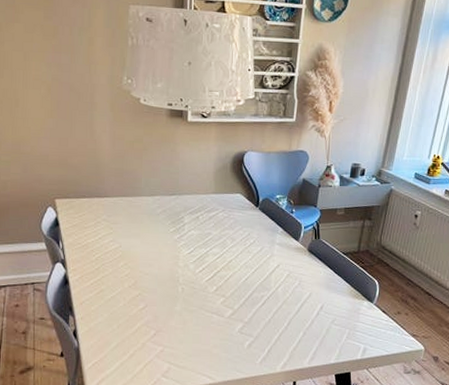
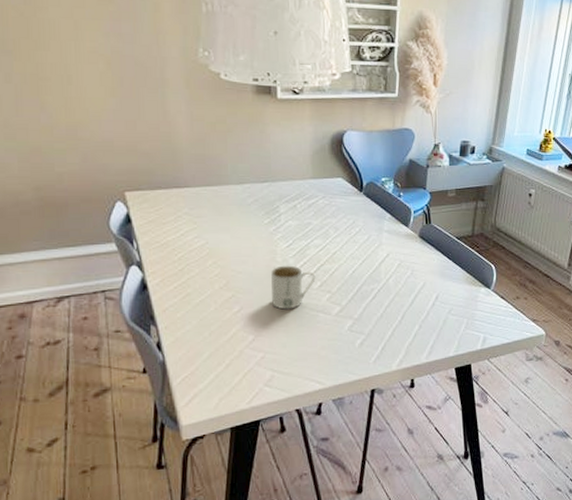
mug: none [173,270,212,310] -> present [271,265,316,310]

